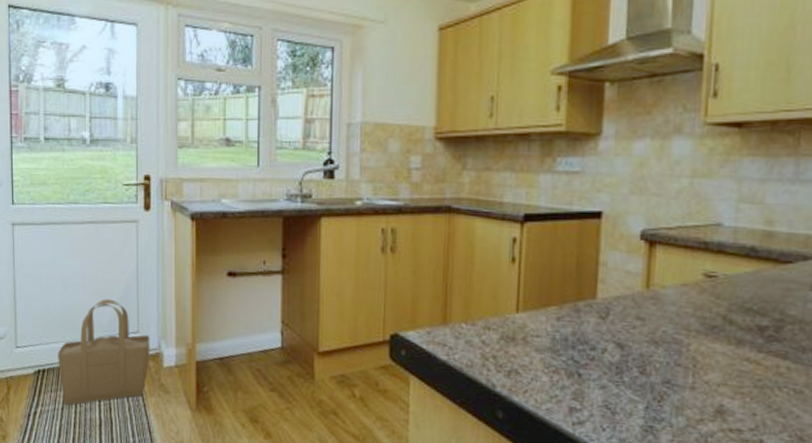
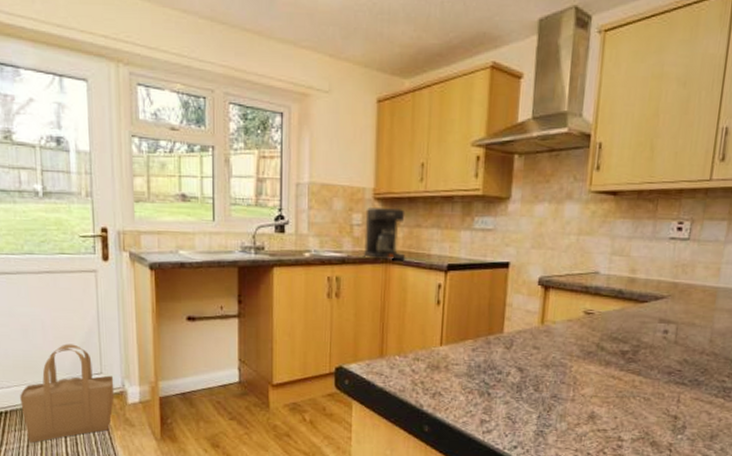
coffee maker: none [422,148,474,209] -> present [363,207,406,260]

